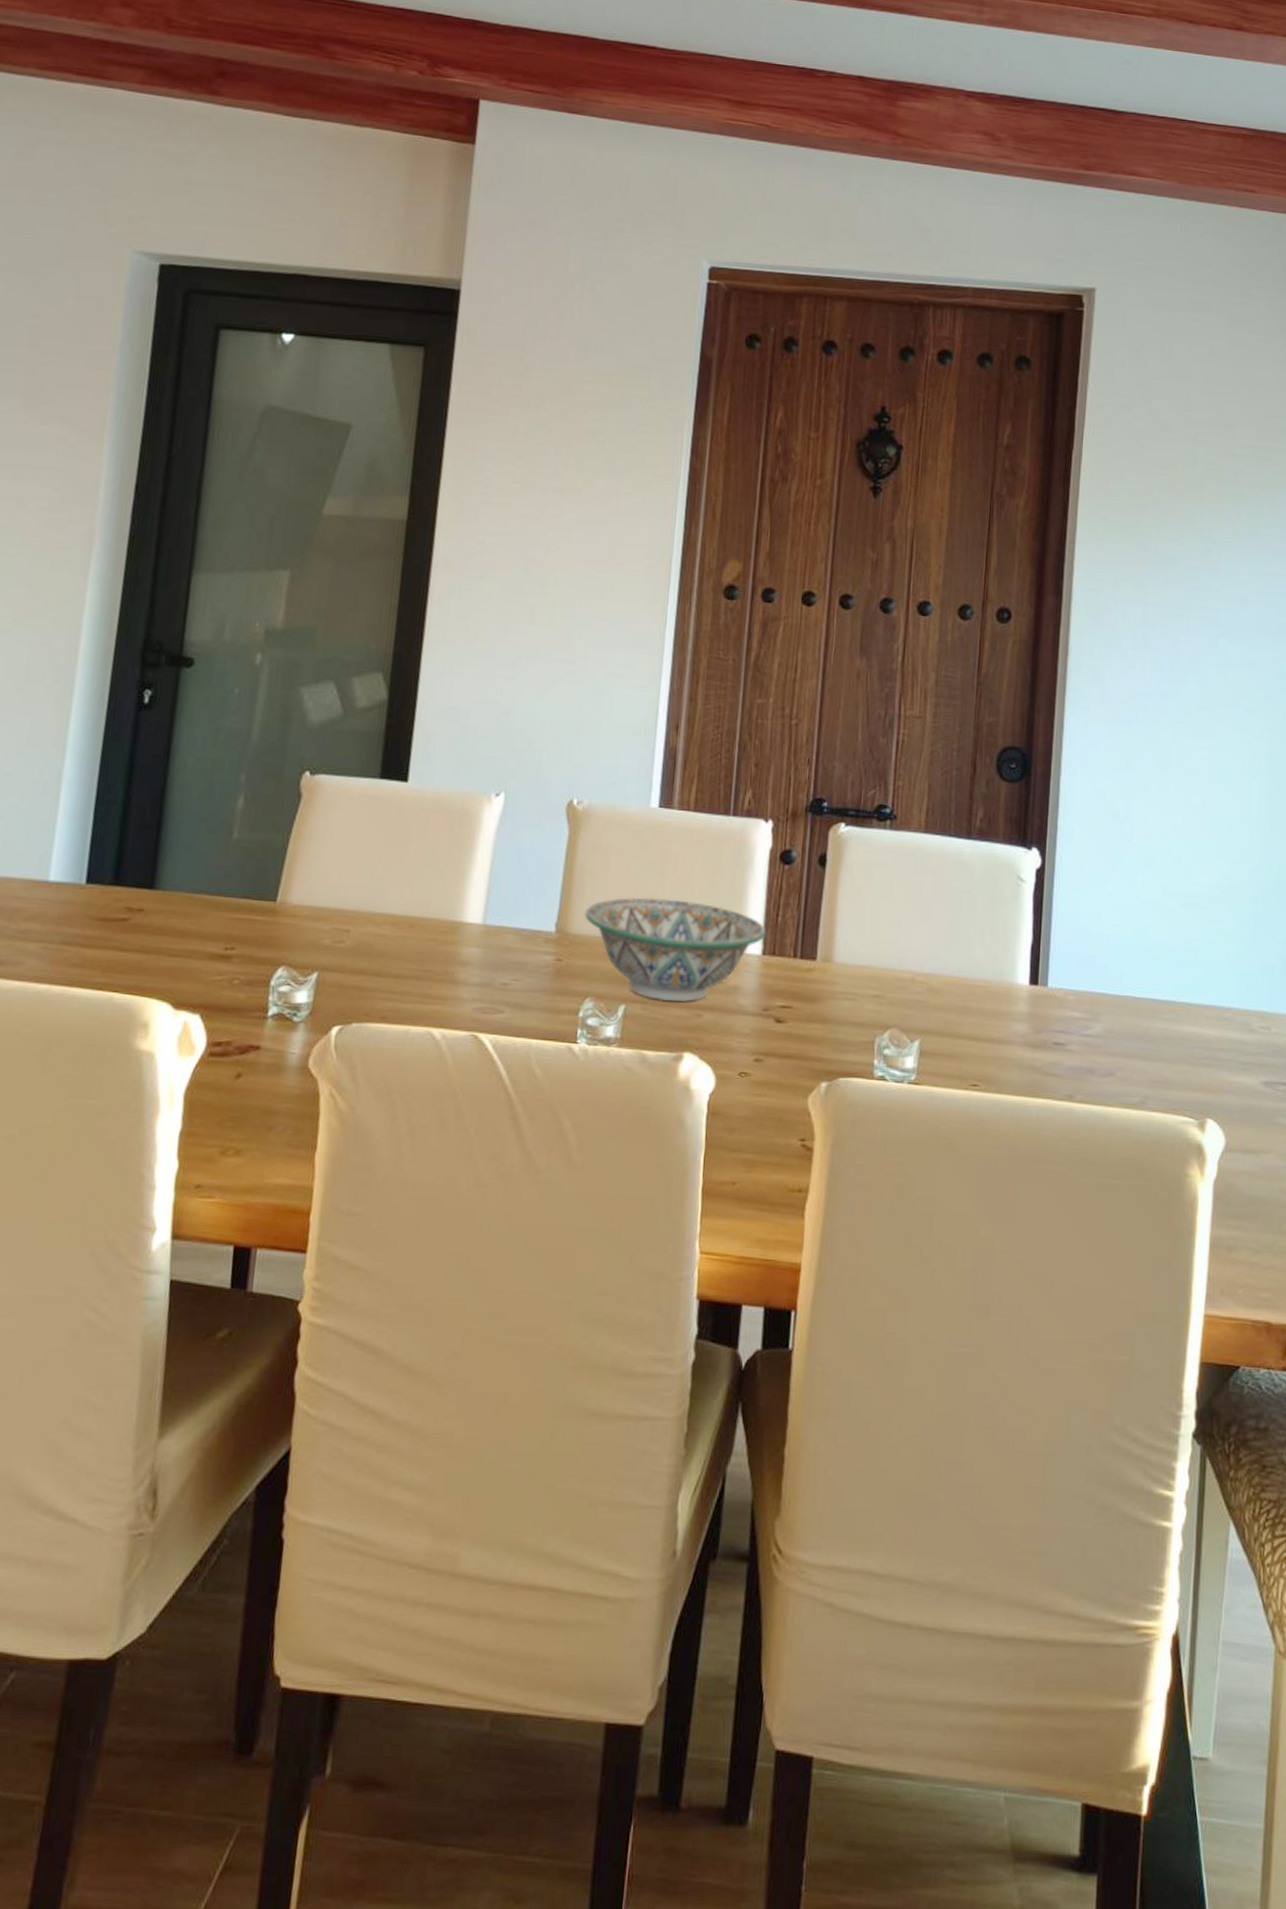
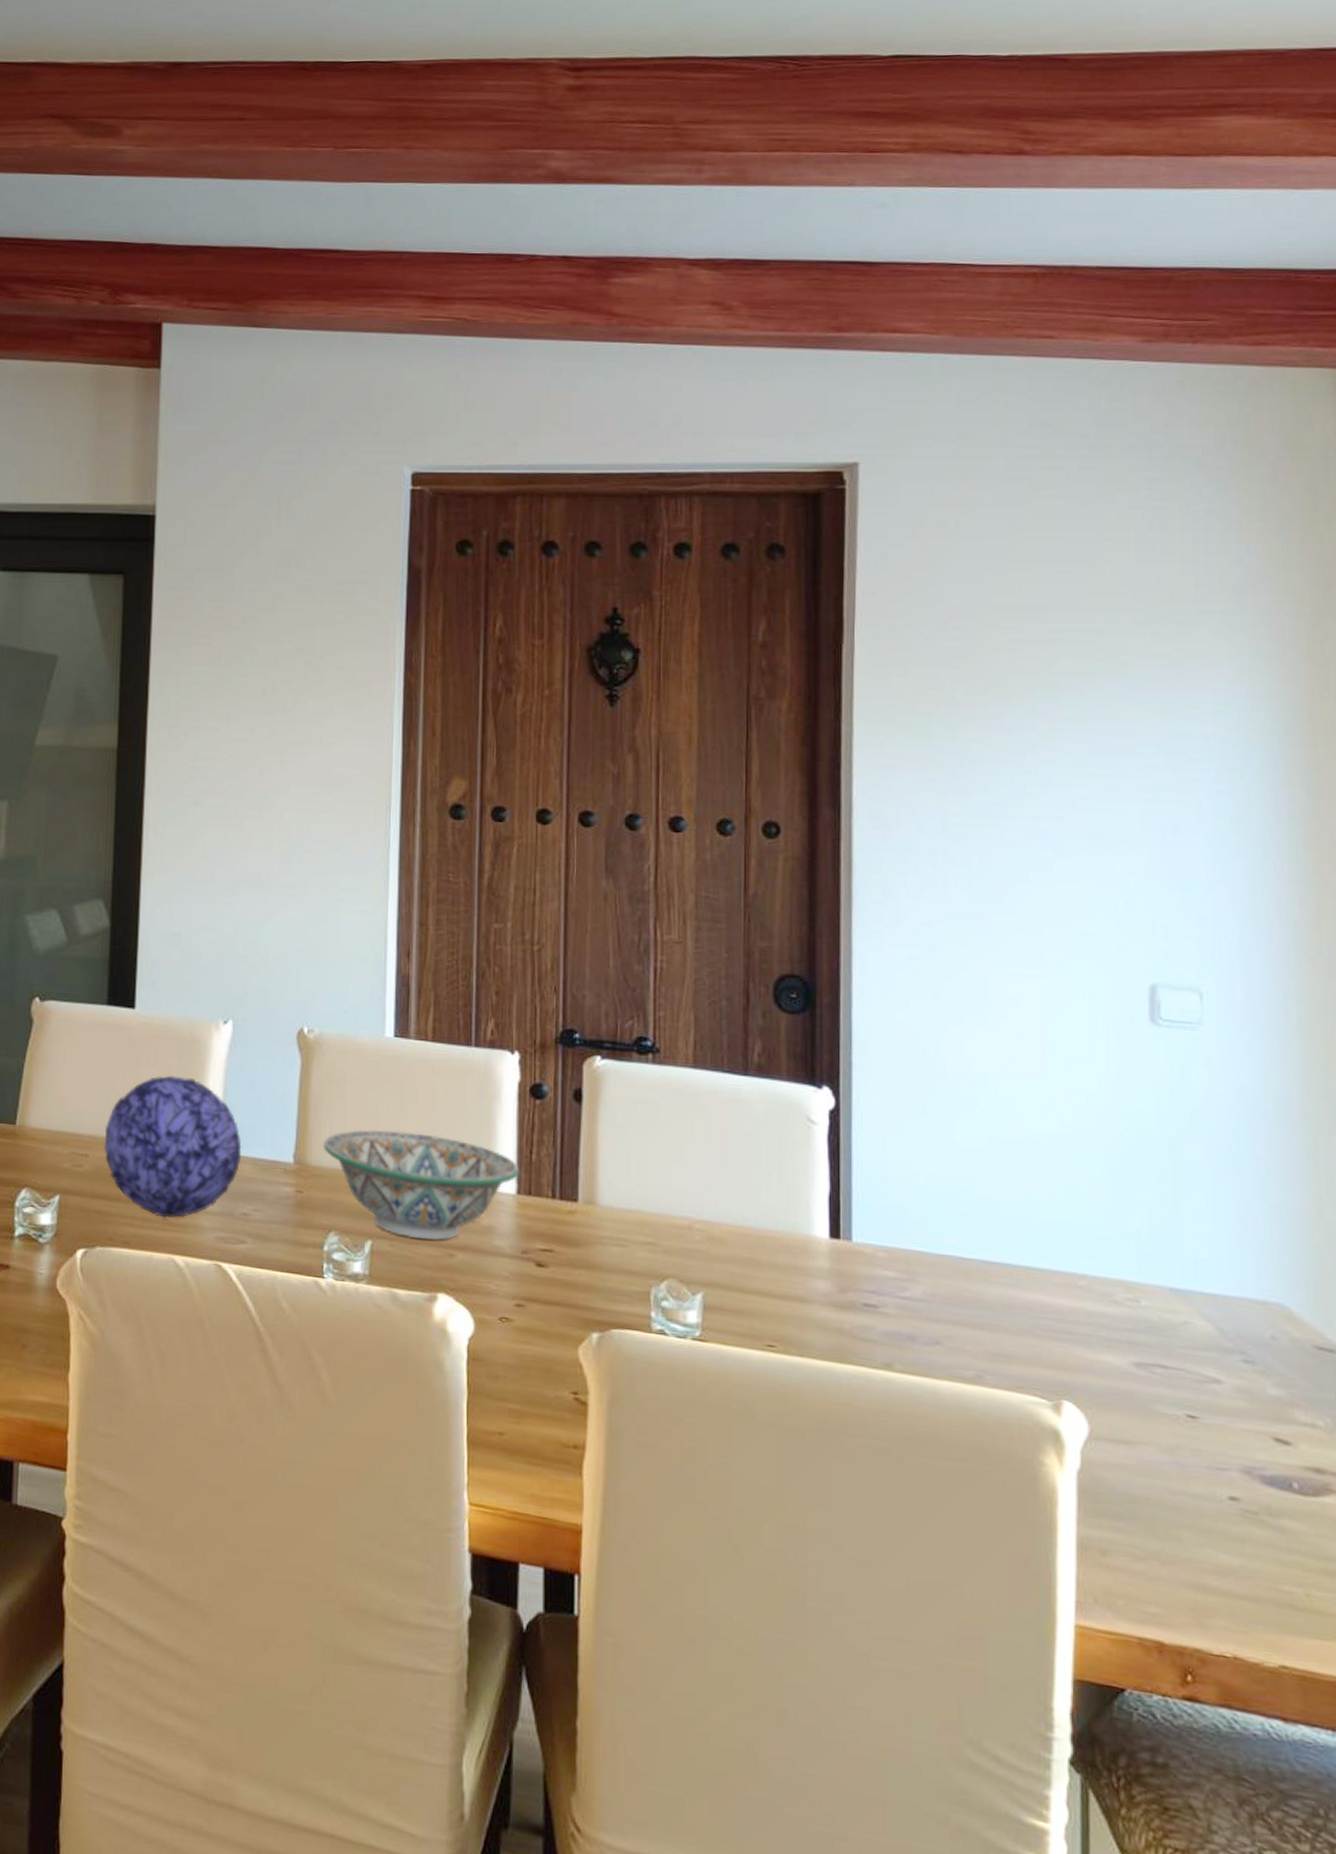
decorative ball: none [367,848,506,991] -> present [104,1075,242,1218]

